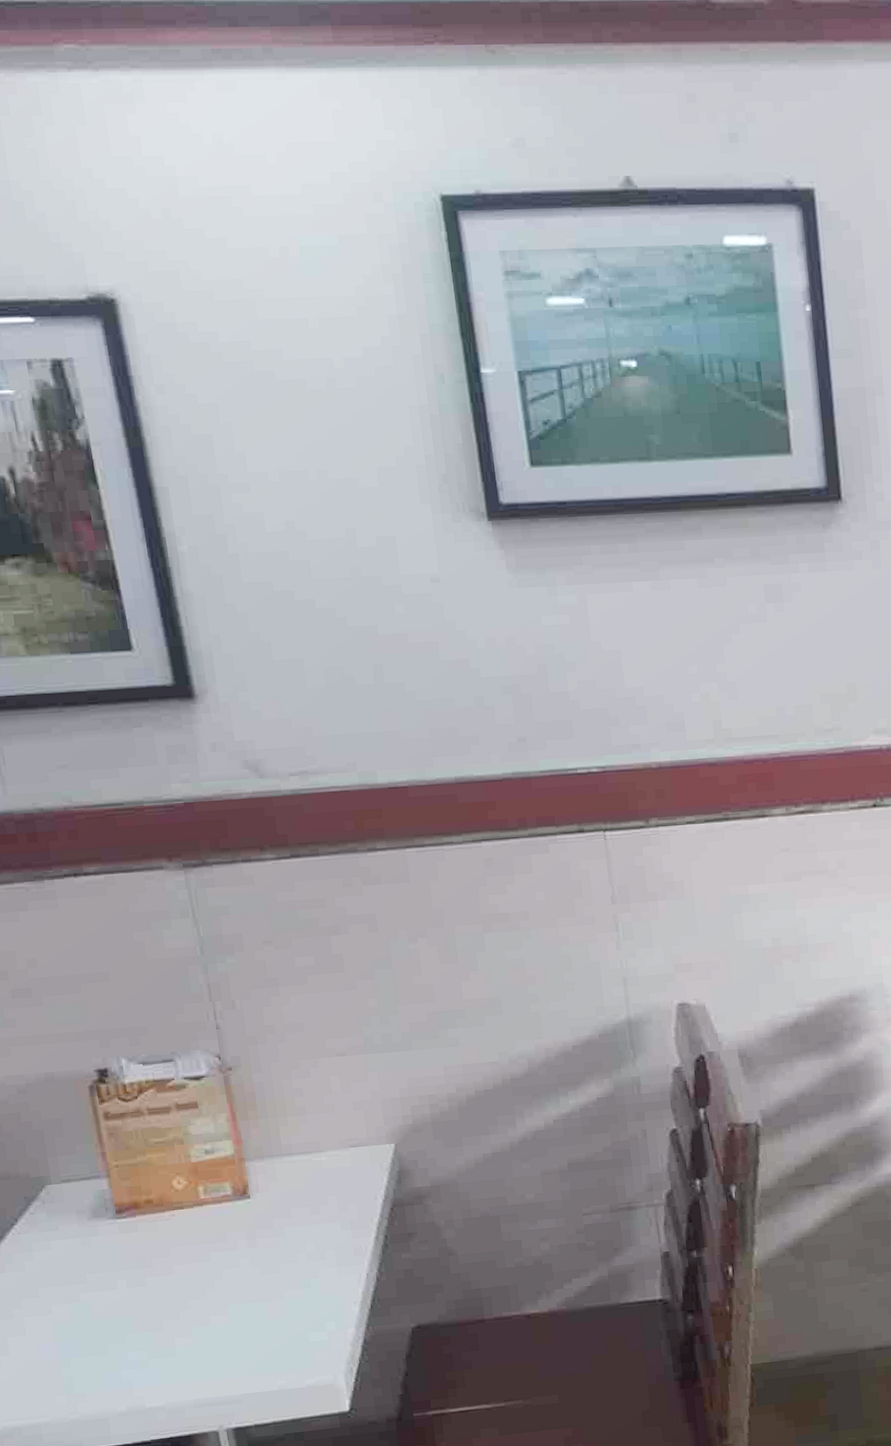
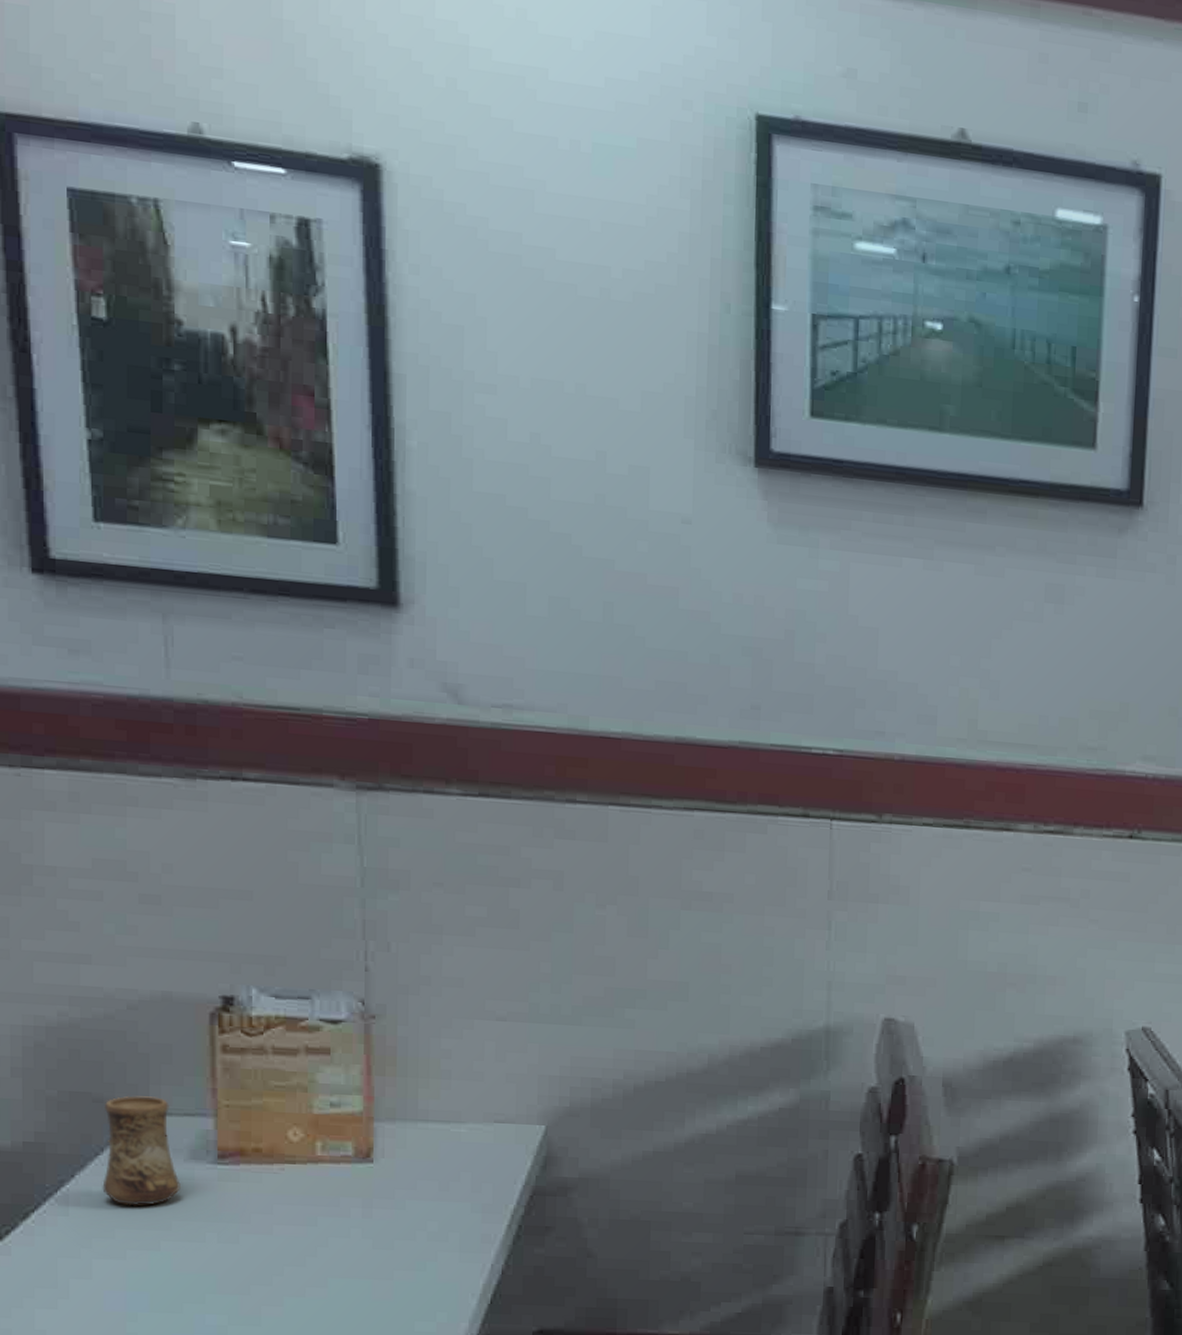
cup: none [12,1167,89,1266] -> present [102,1095,181,1207]

